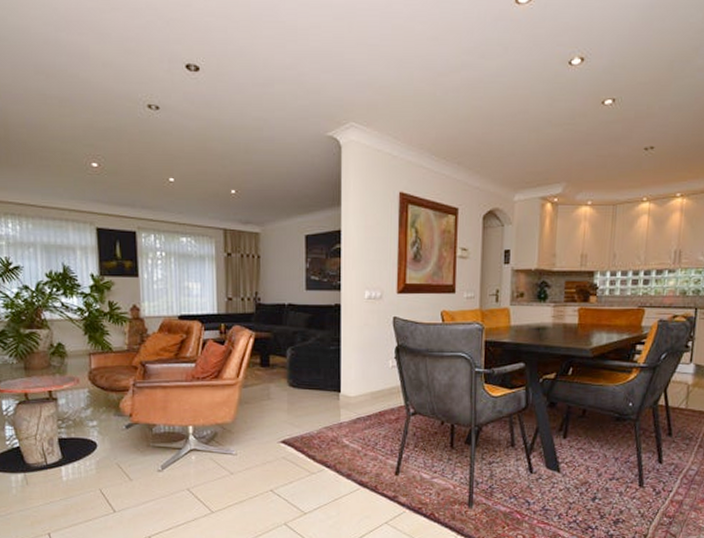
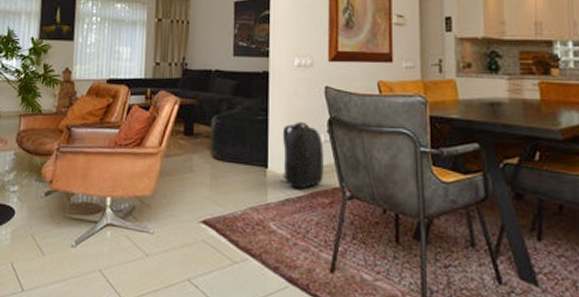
backpack: none [351,350,391,409] -> present [280,122,324,189]

